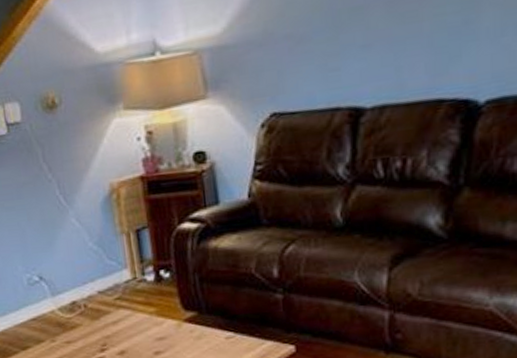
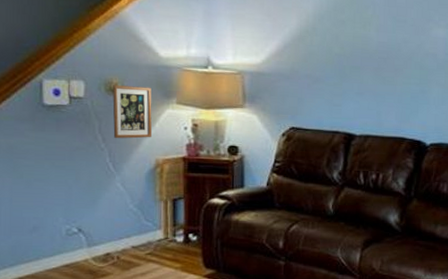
picture frame: none [50,94,102,166] -> present [112,85,153,139]

